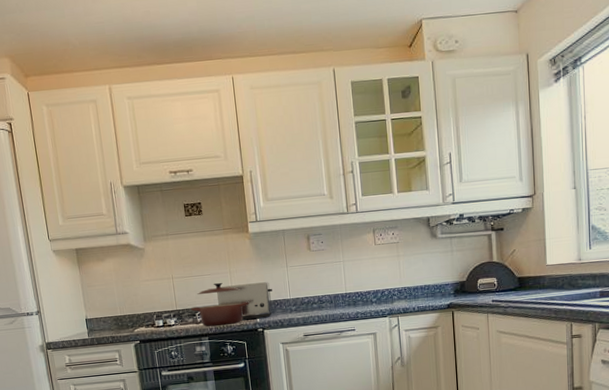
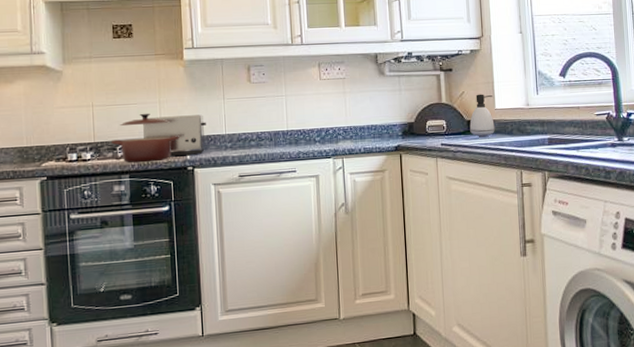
soap dispenser: none [520,251,546,293] -> present [469,94,495,137]

